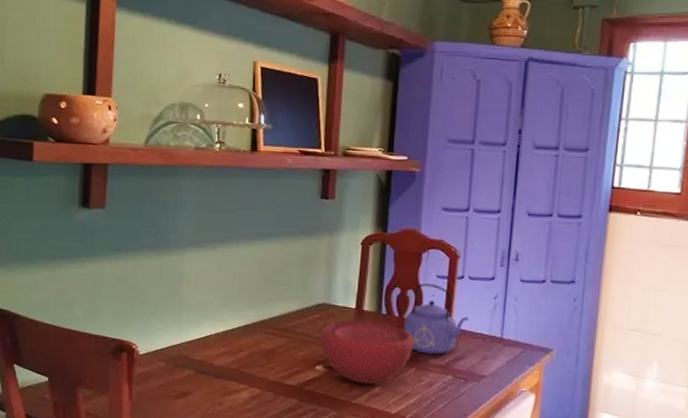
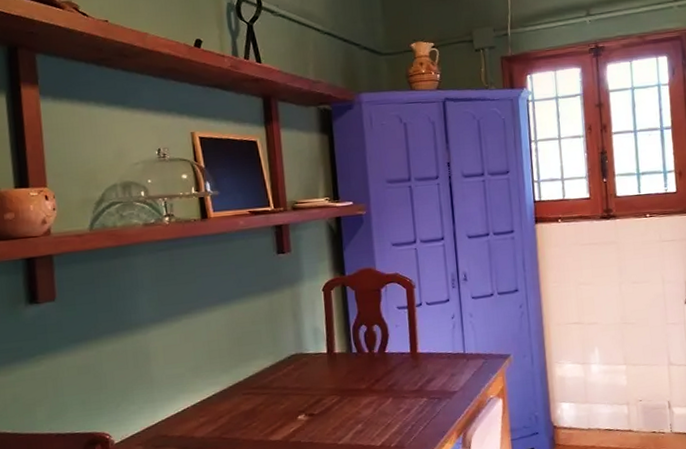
bowl: present [320,320,414,385] -> none [297,361,387,424]
kettle: present [404,283,469,355] -> none [374,315,432,383]

